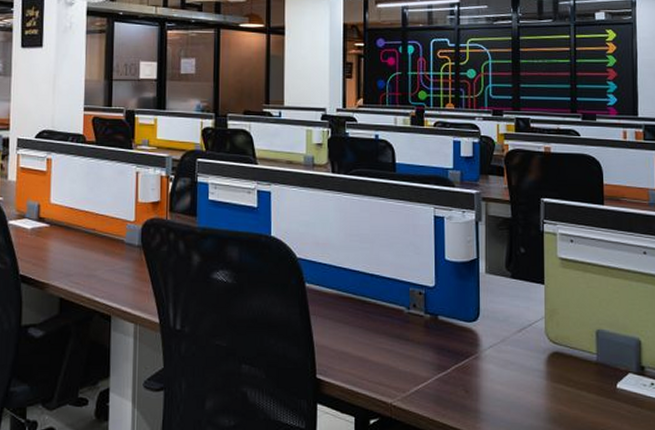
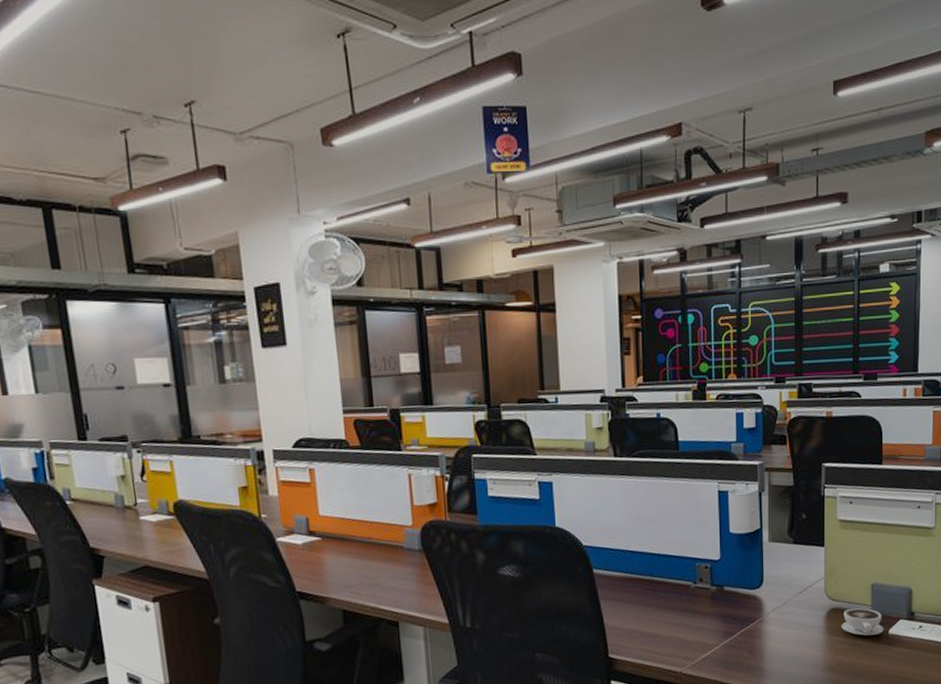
cappuccino: none [564,355,611,387] -> present [841,608,884,636]

